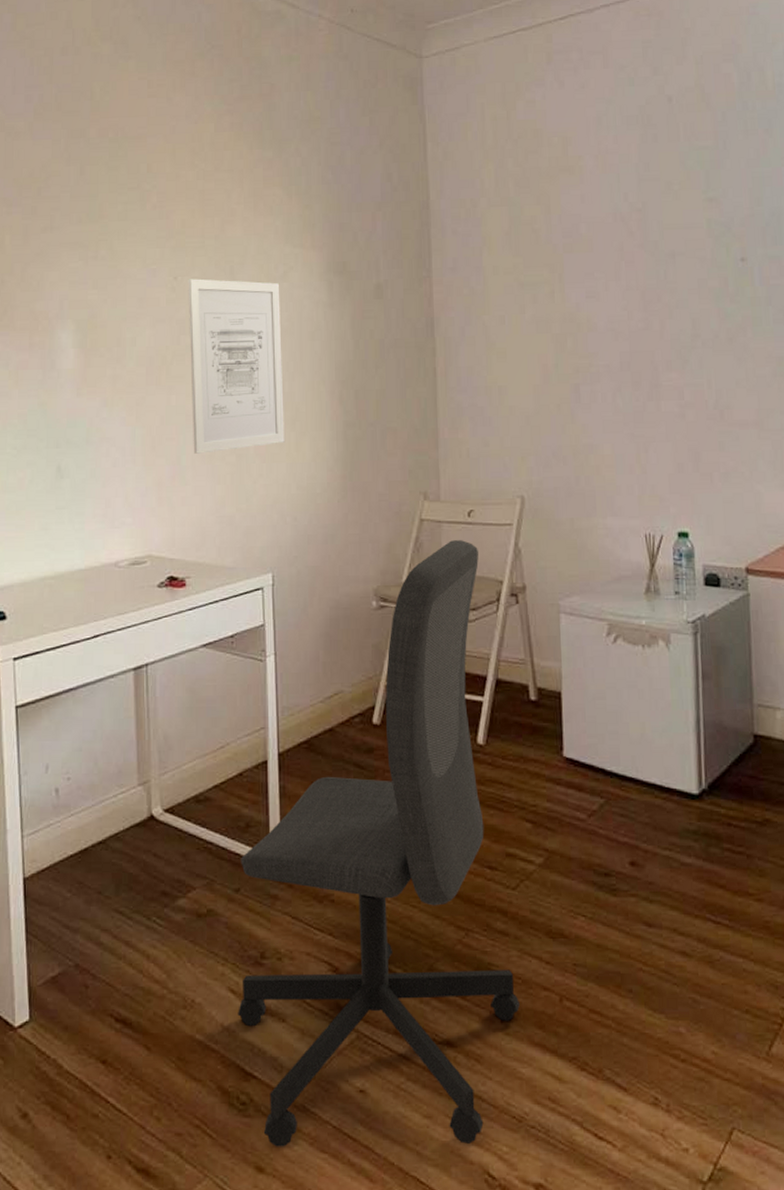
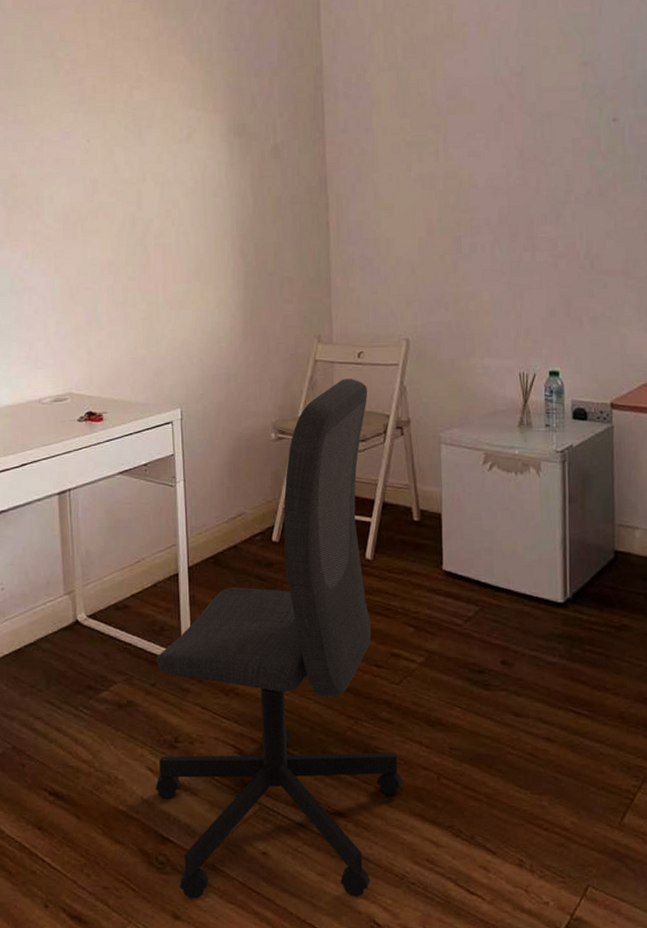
wall art: present [188,278,284,454] -> none [100,140,190,302]

